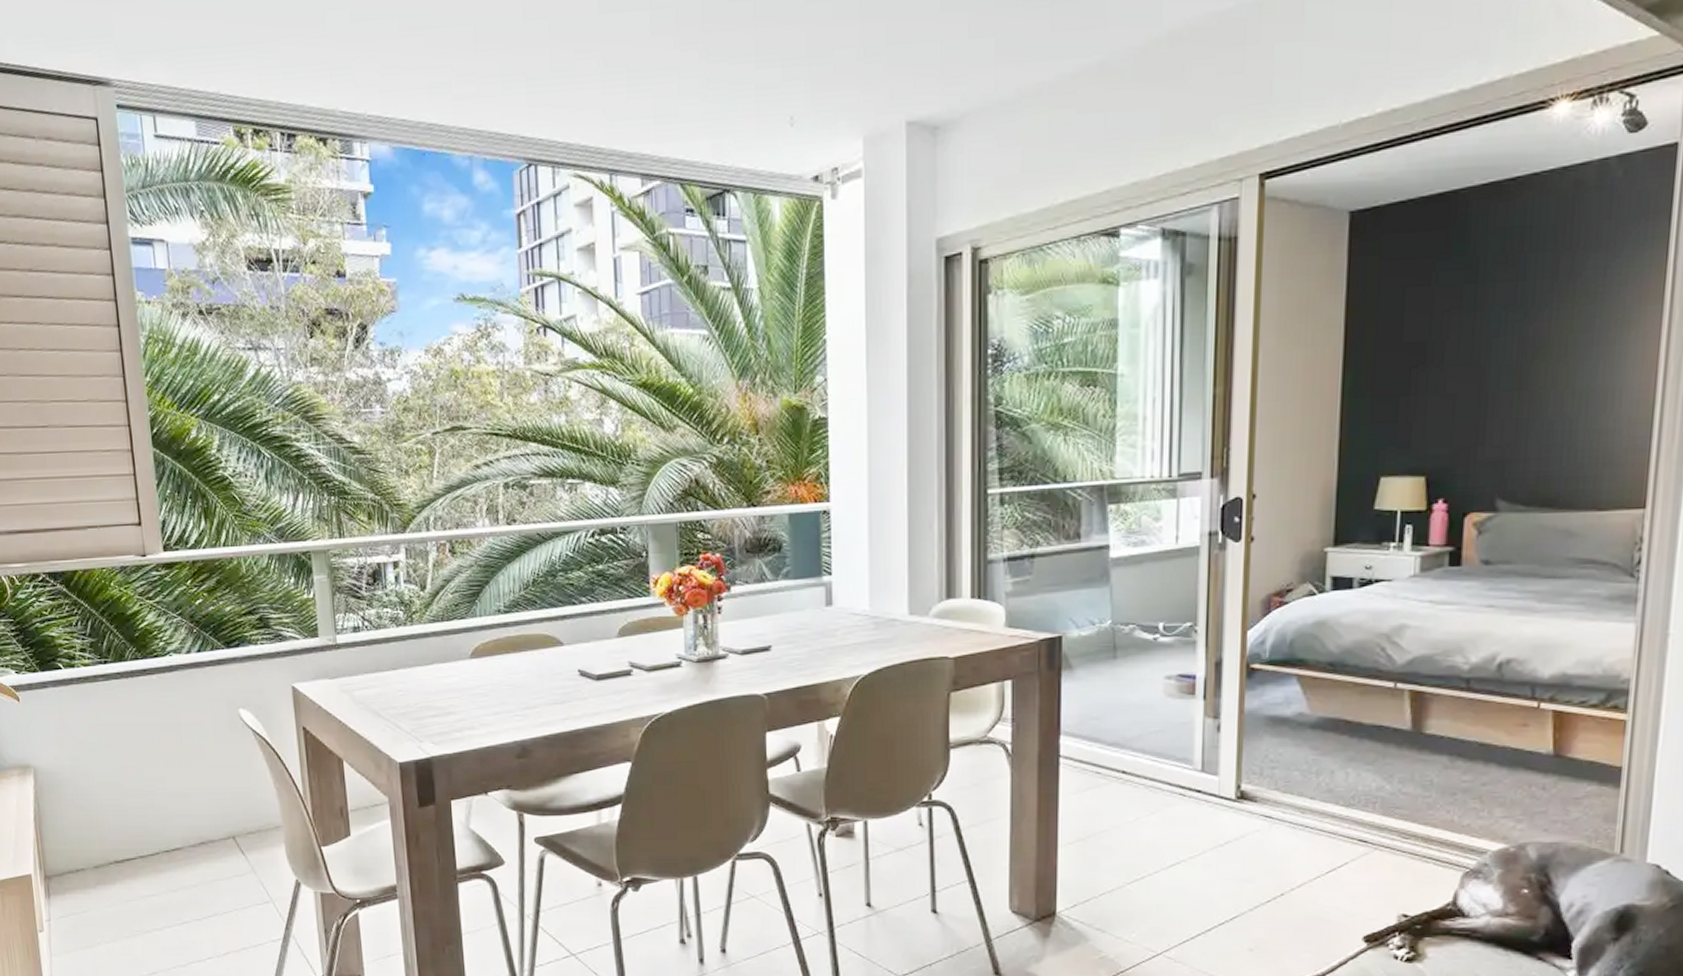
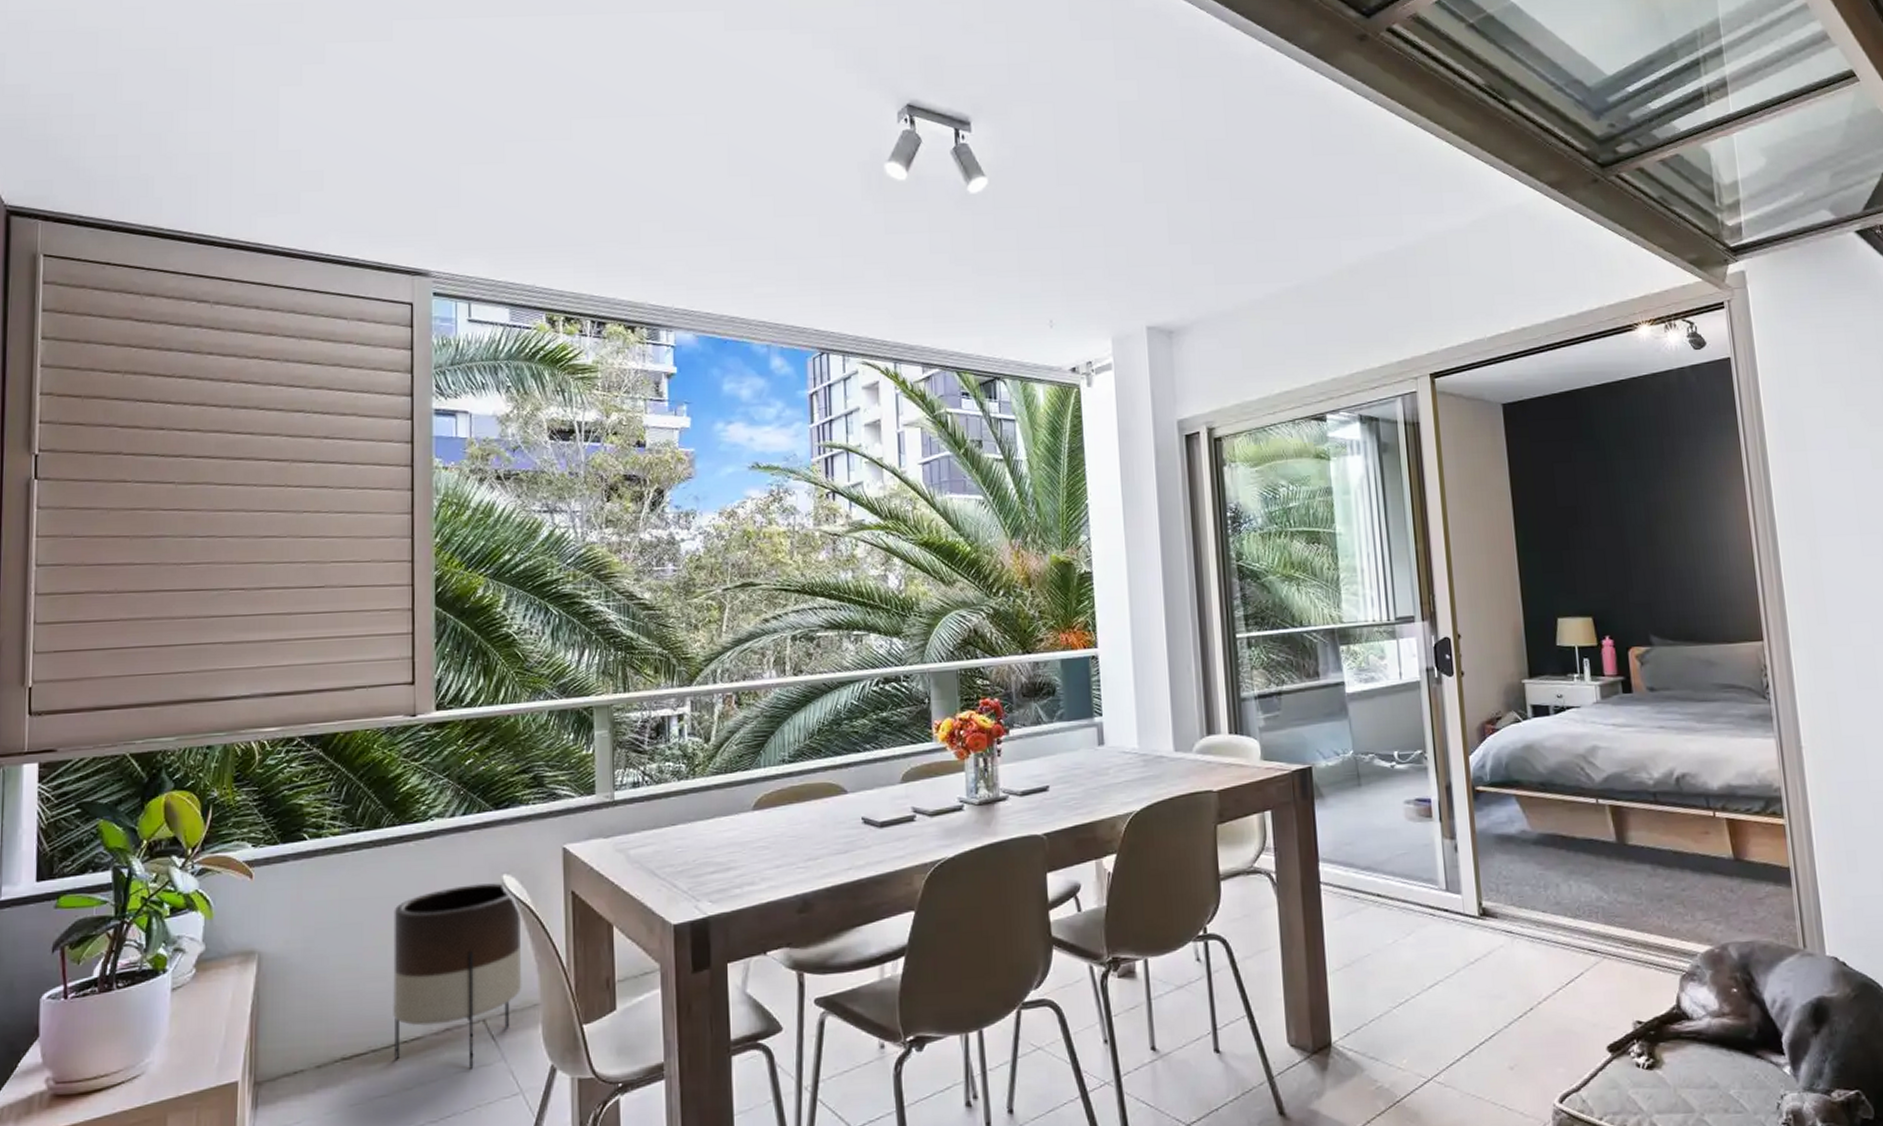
planter: none [145,716,265,878] -> present [393,883,522,1069]

